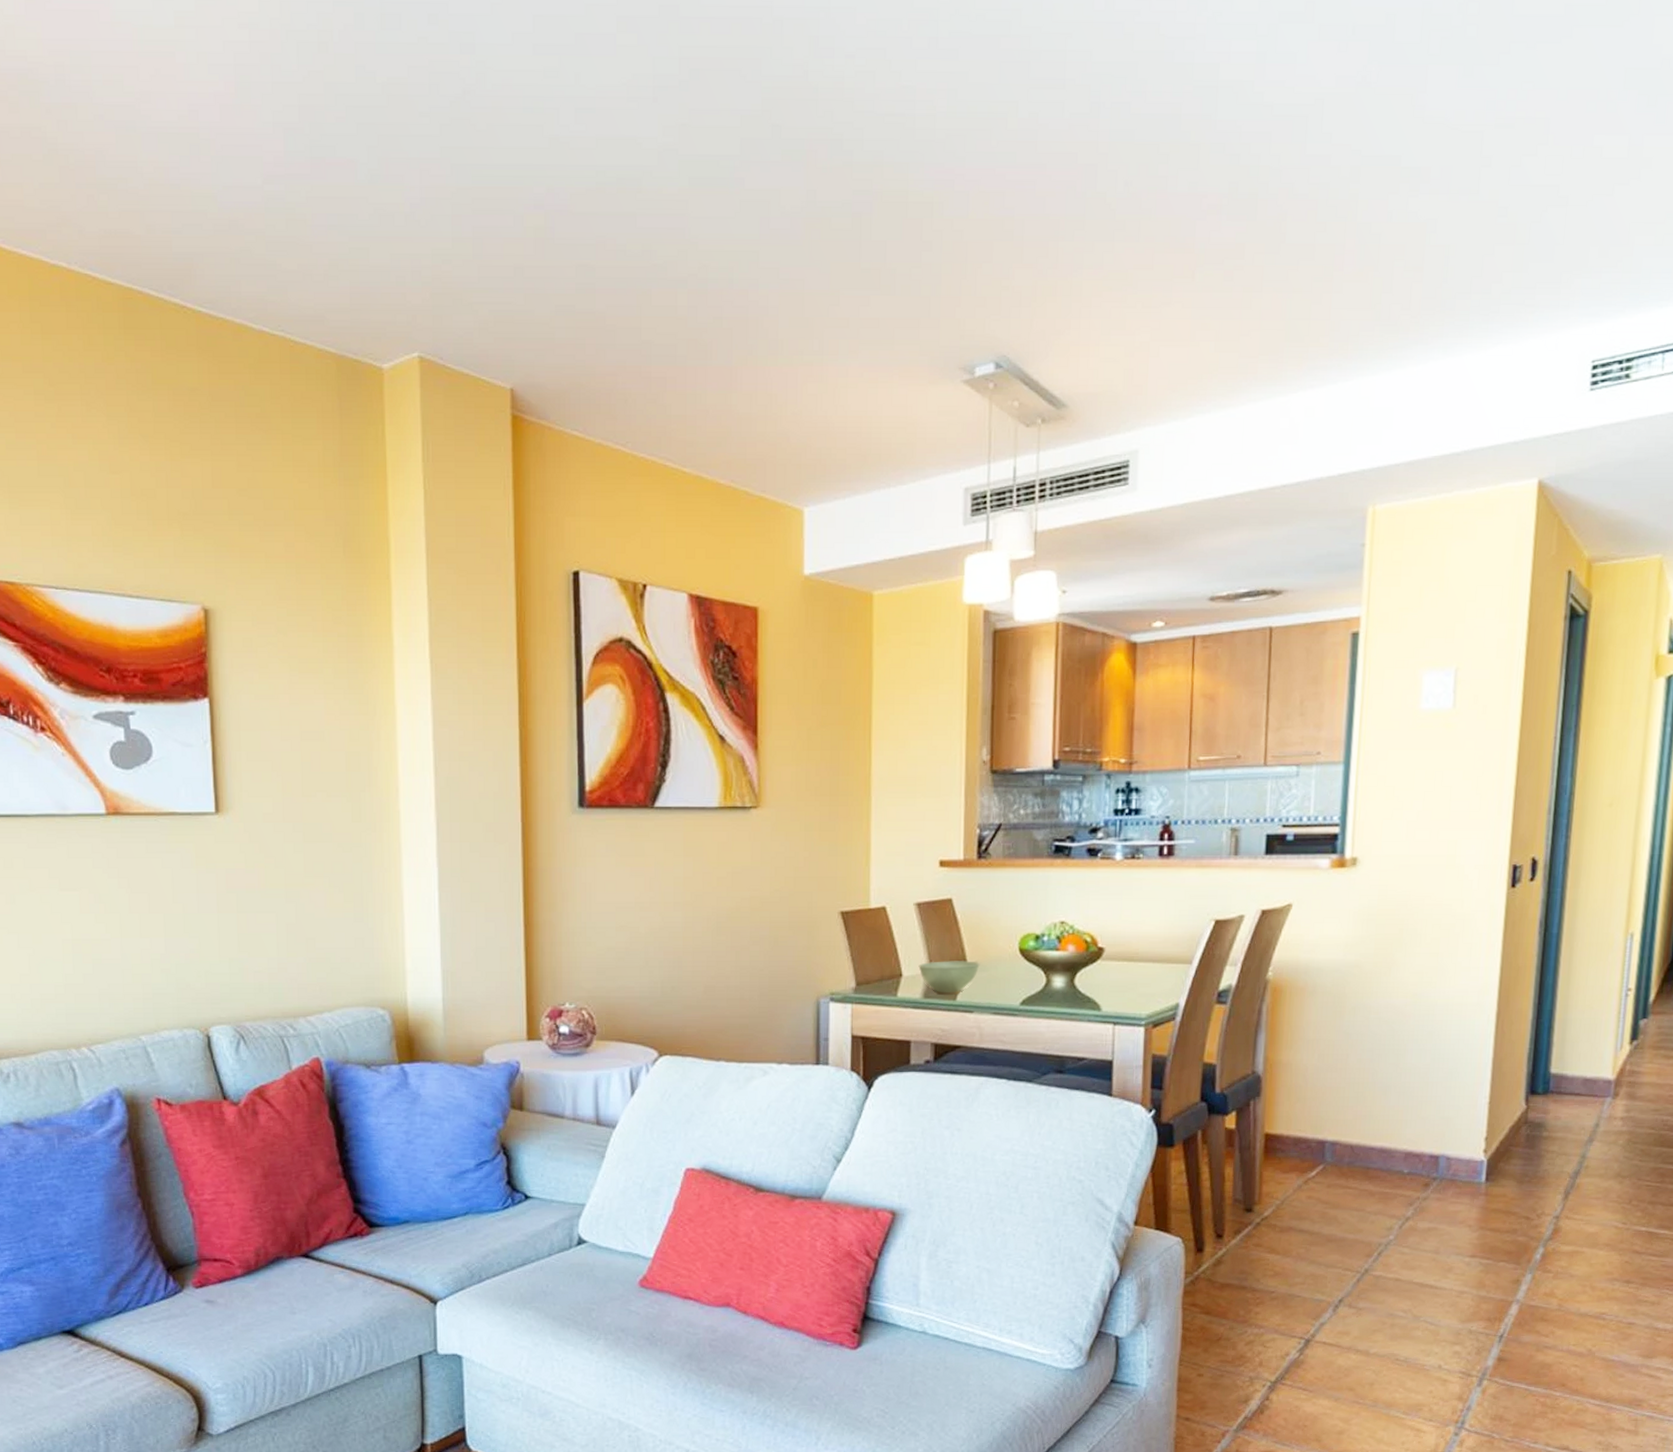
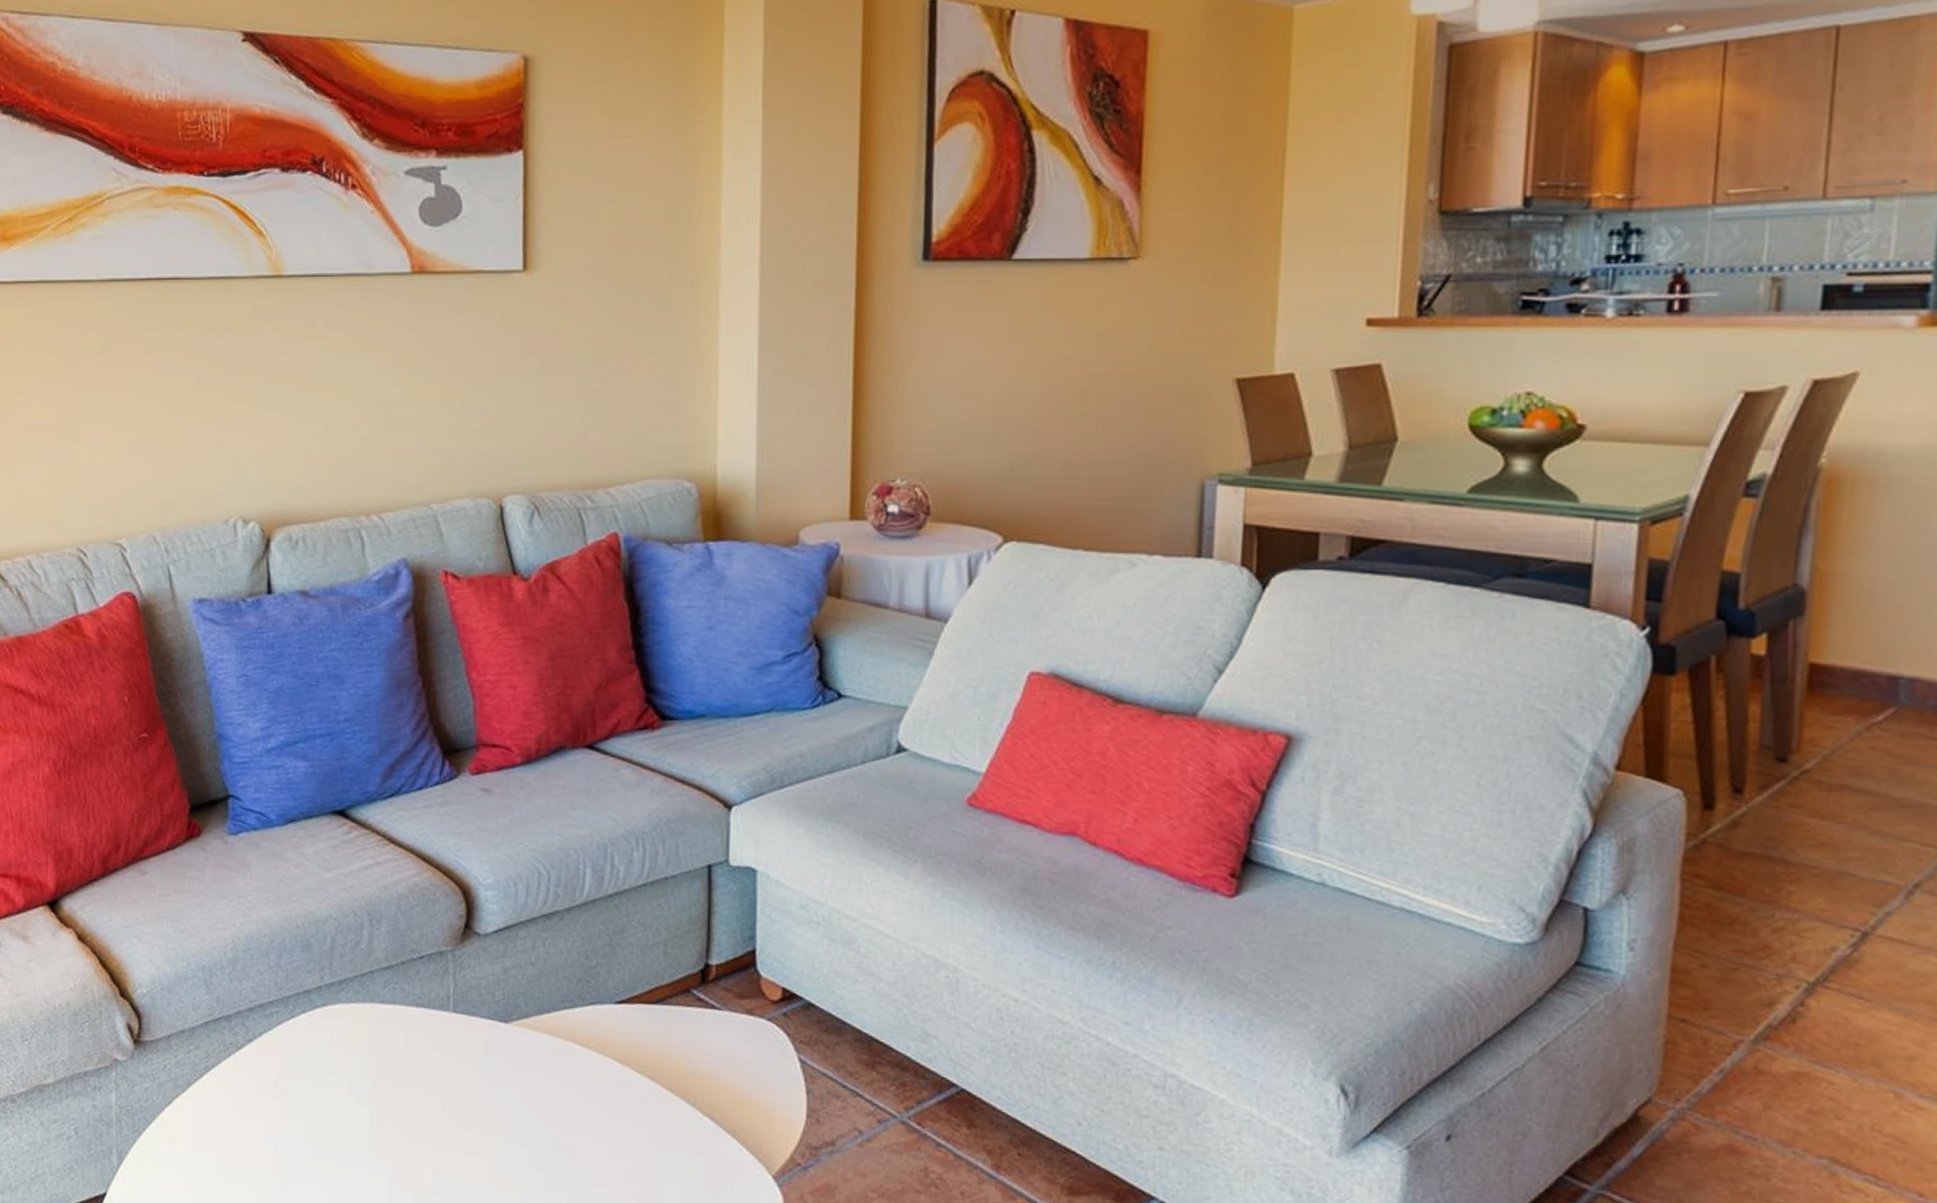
bowl: present [918,961,980,996] -> none [1333,438,1415,480]

